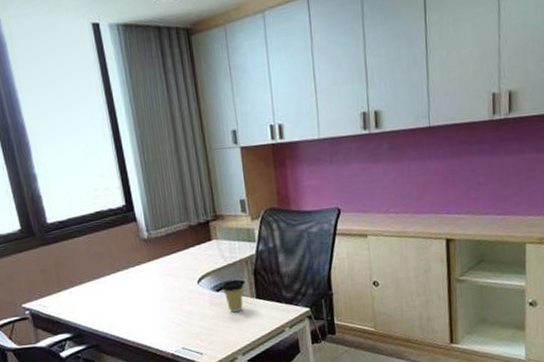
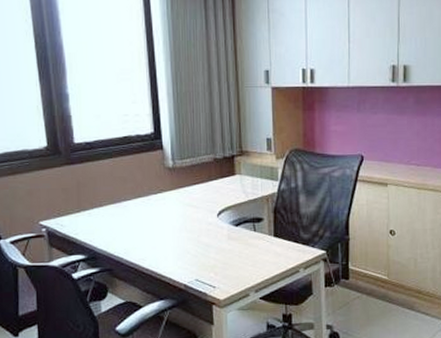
coffee cup: present [221,279,244,313] -> none [240,216,263,249]

